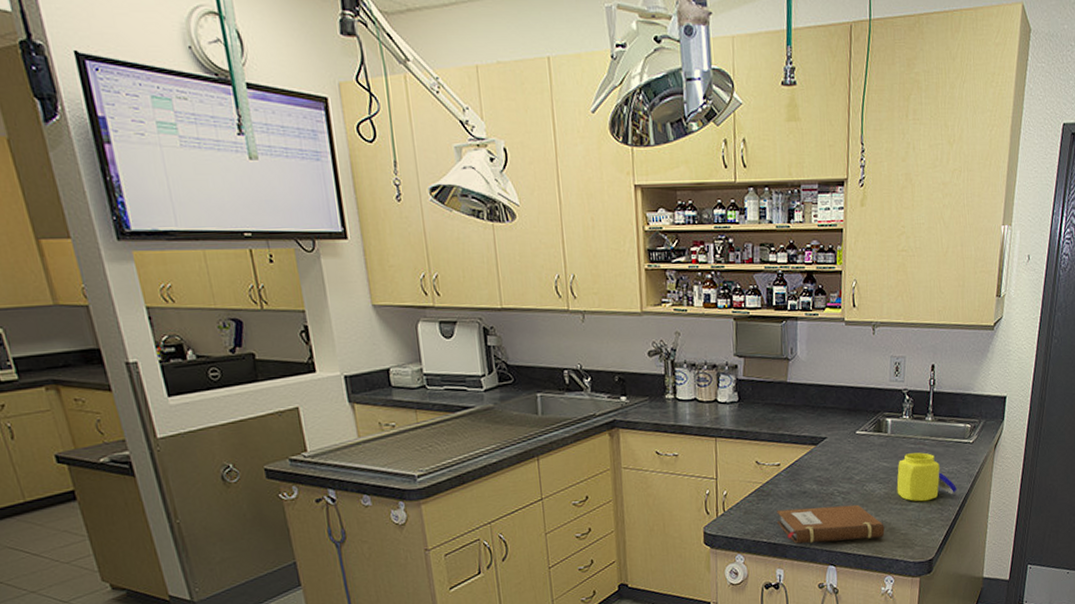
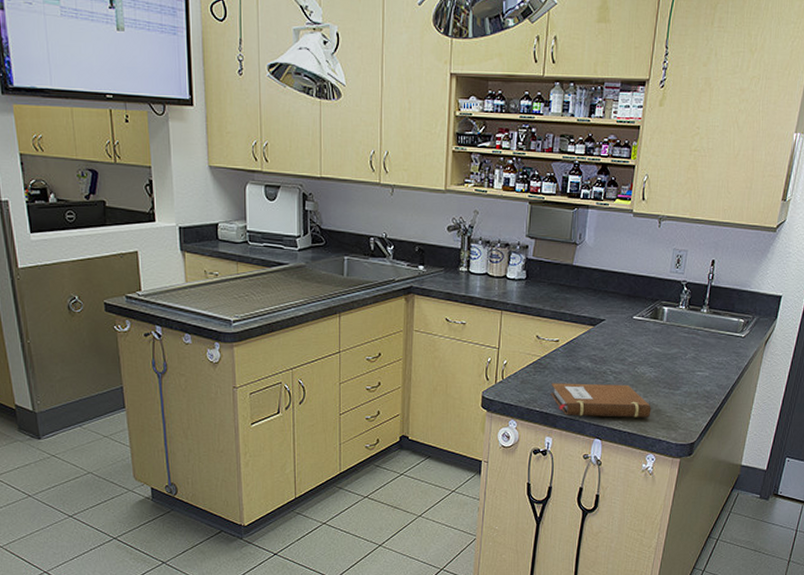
jar: present [896,452,958,502] -> none [666,342,725,388]

